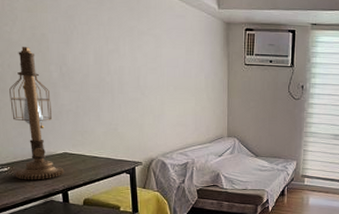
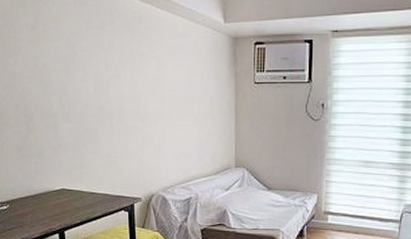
desk lamp: present [9,47,64,180] -> none [11,79,62,219]

